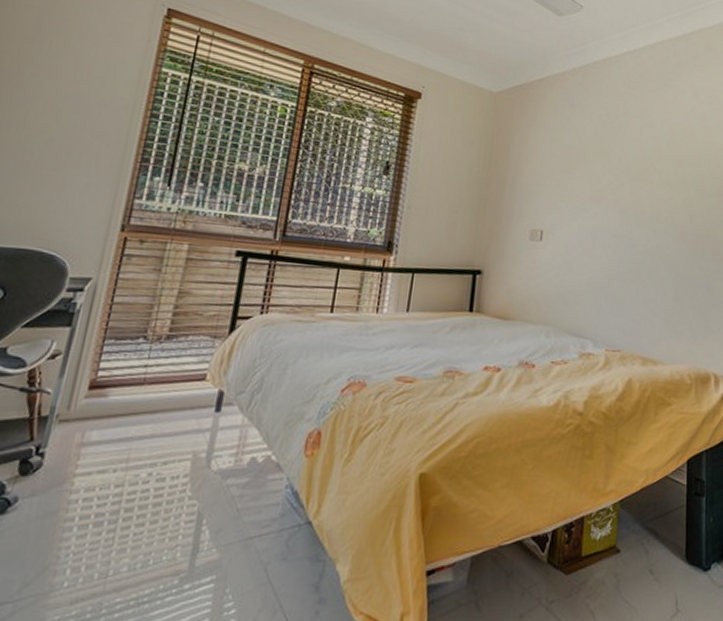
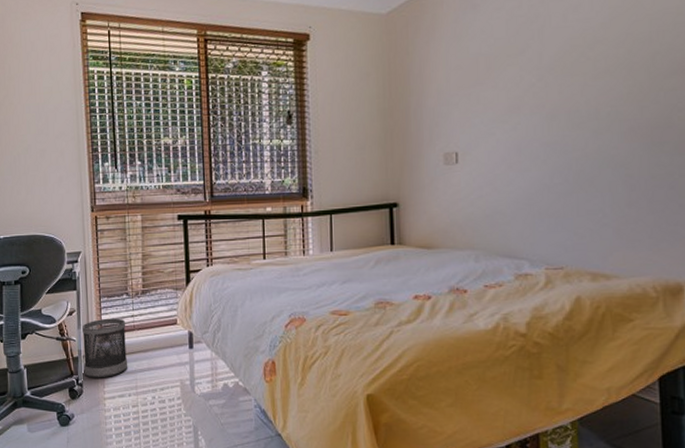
wastebasket: none [52,366,134,447] -> present [82,318,128,378]

